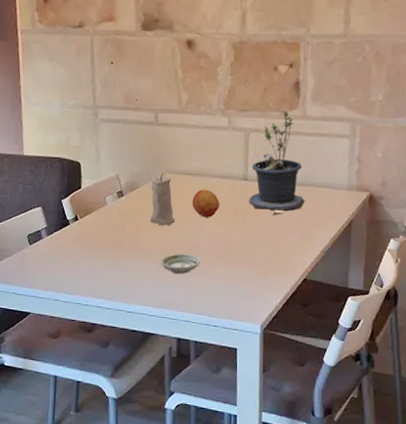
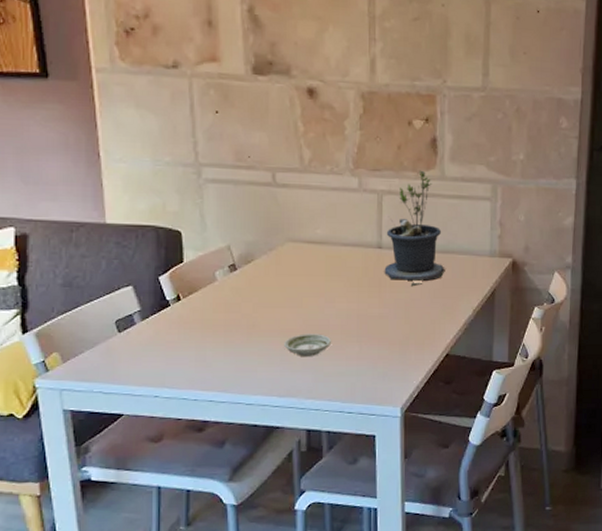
candle: present [149,172,175,226] -> none [269,241,300,303]
fruit: present [192,189,220,218] -> none [319,259,352,291]

